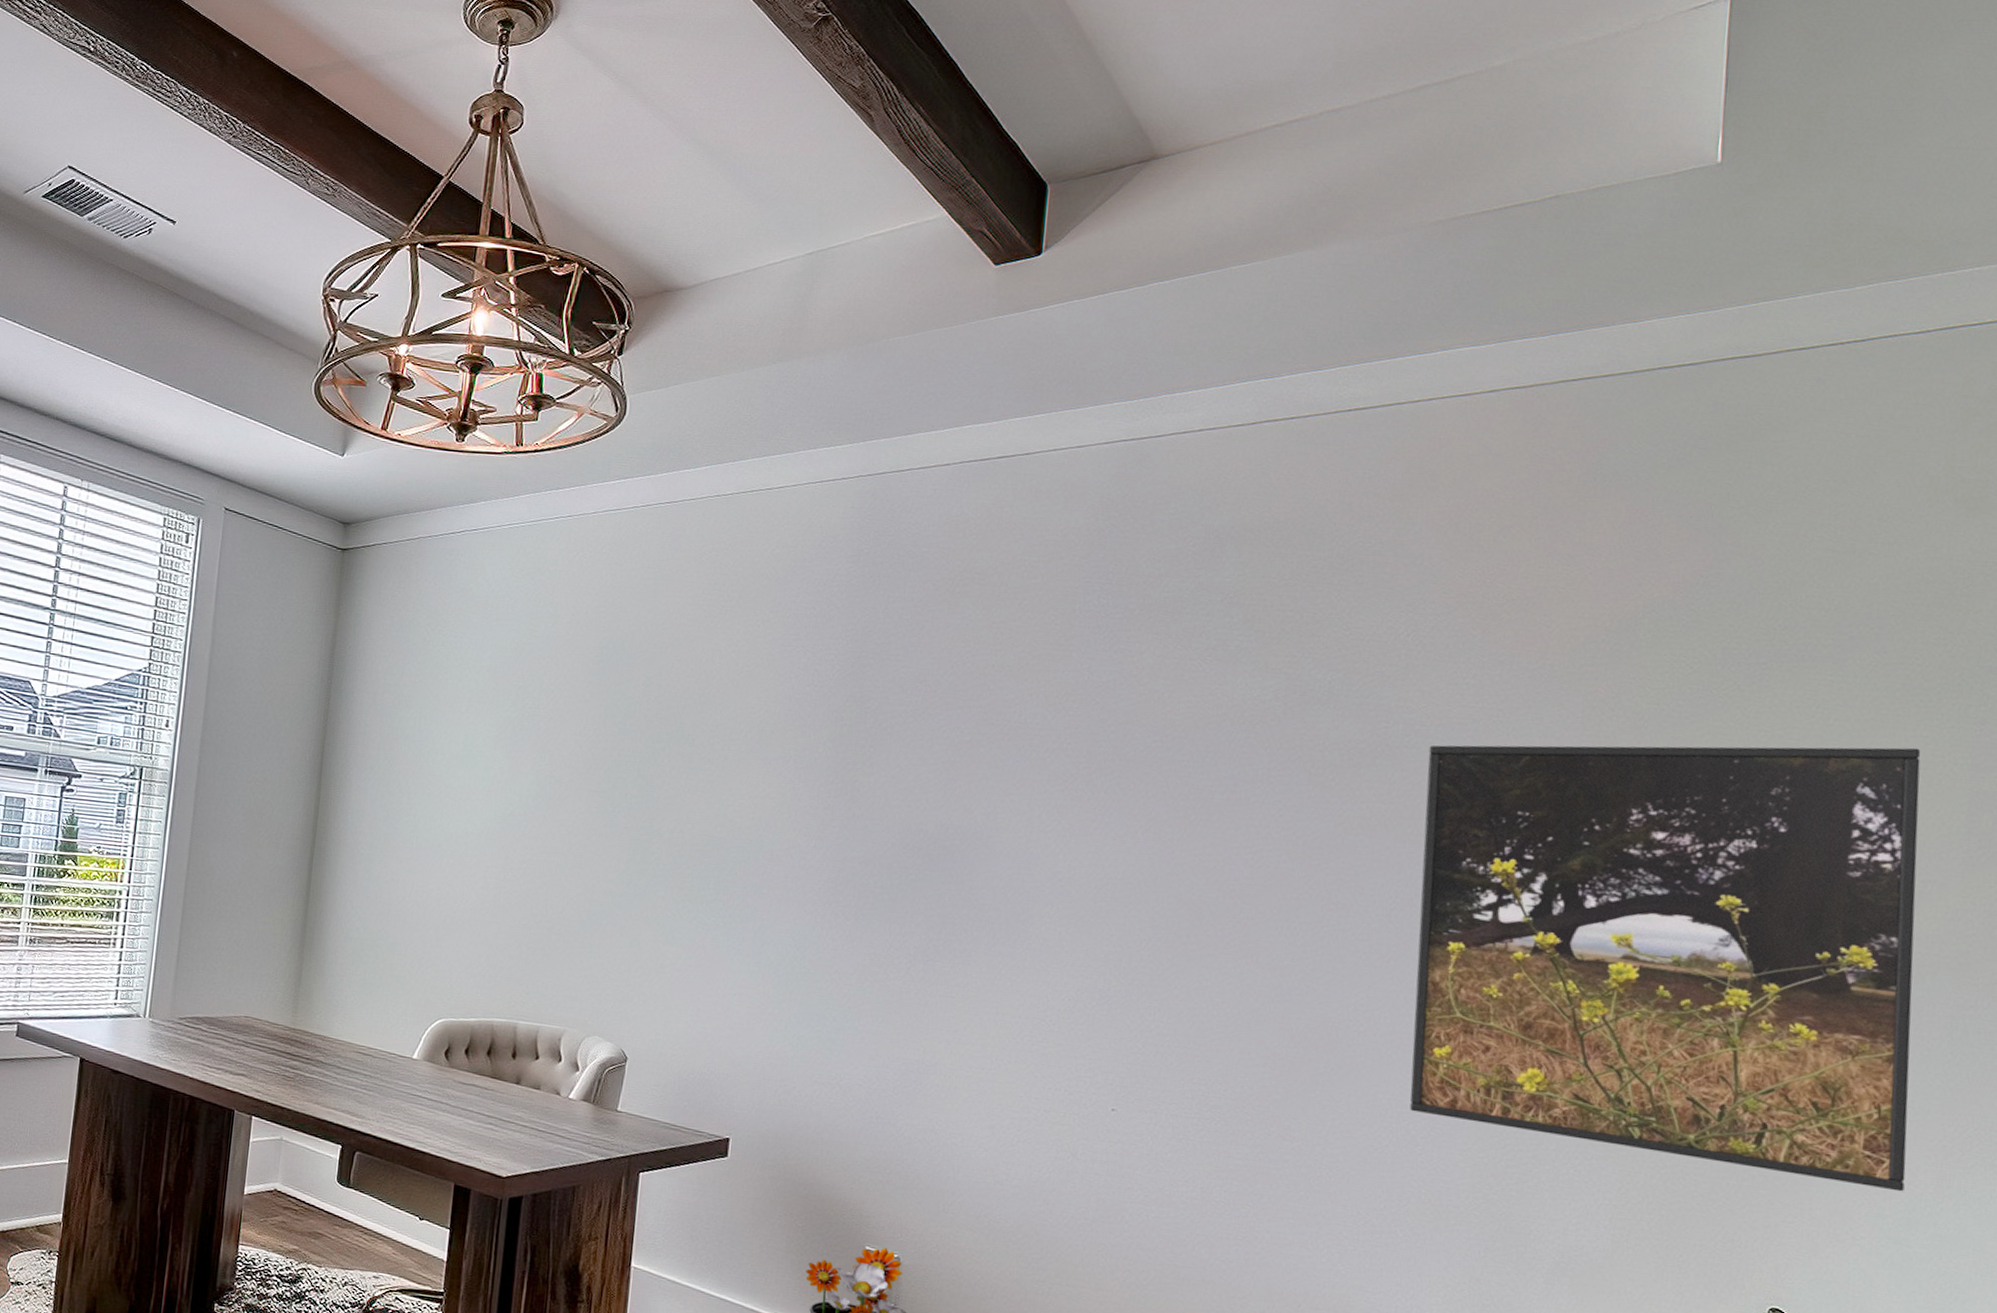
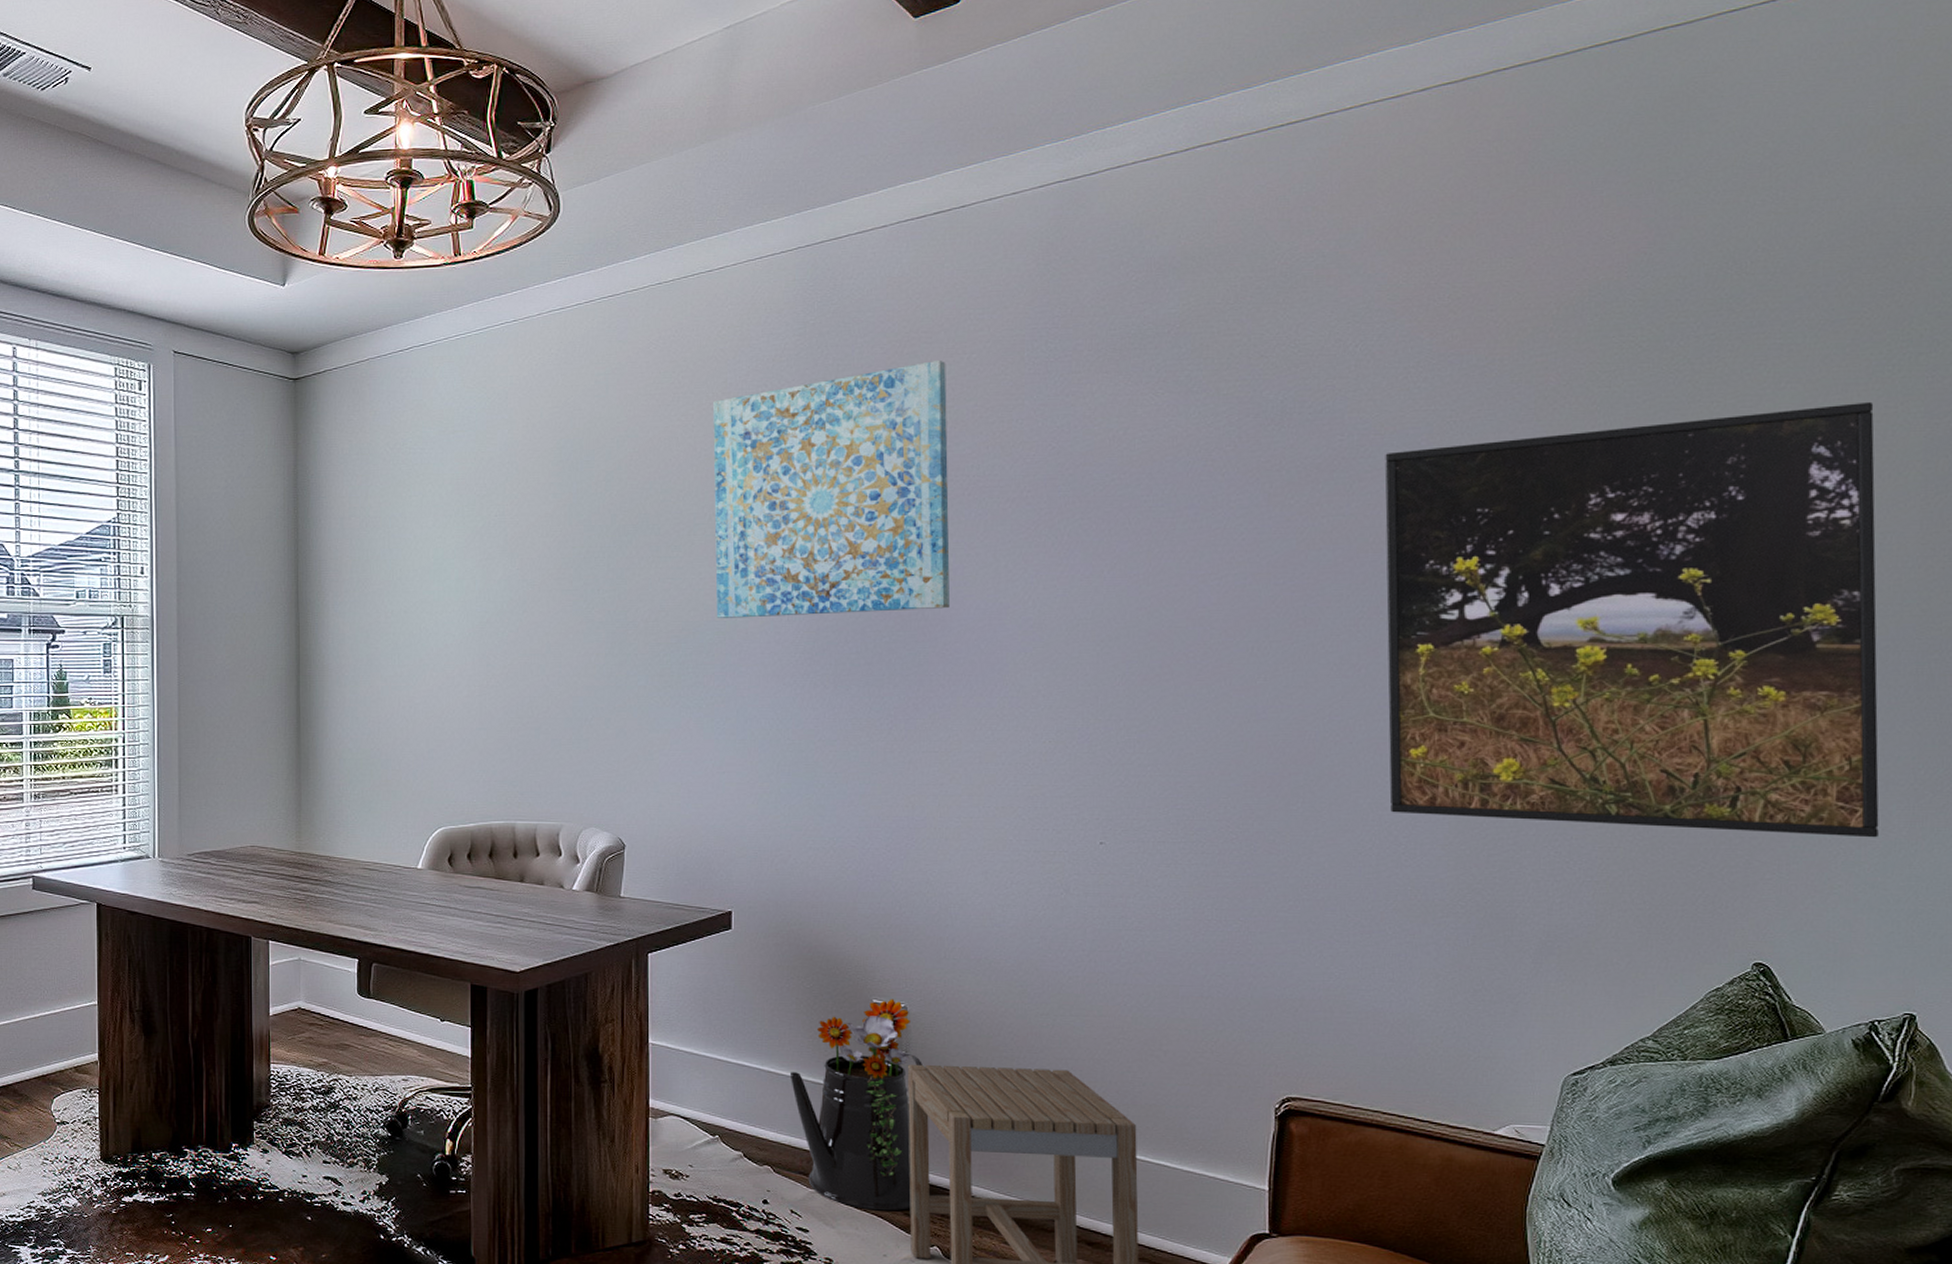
wall art: none [743,602,997,853] -> present [713,359,951,618]

